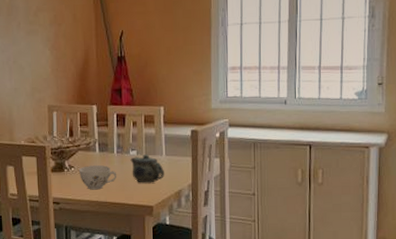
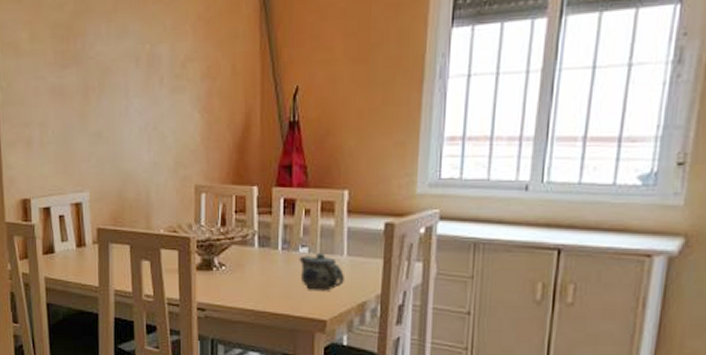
teacup: present [78,164,116,190] -> none [231,263,280,296]

